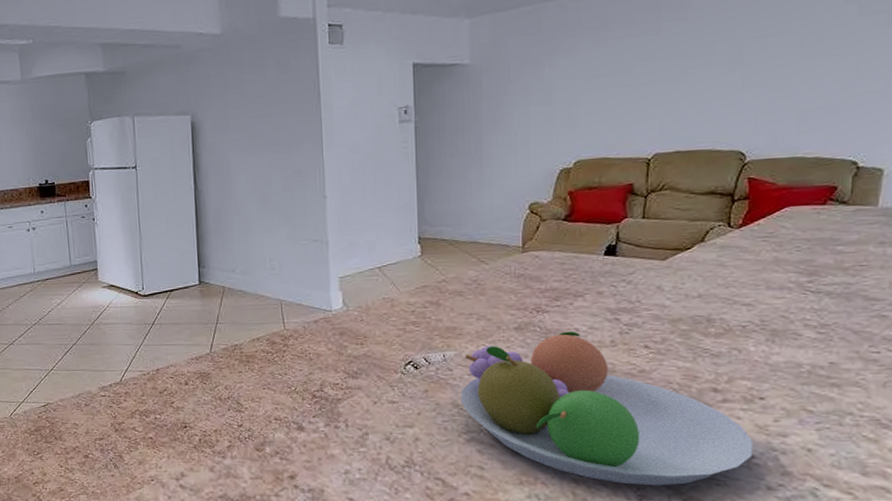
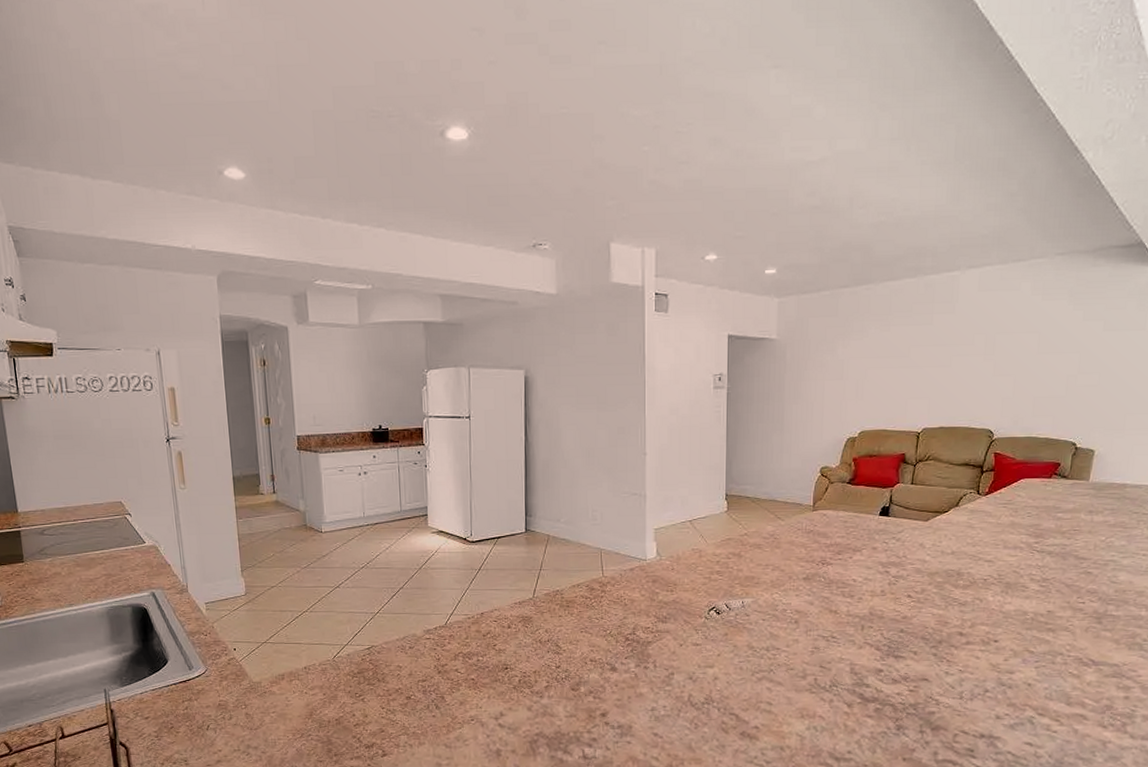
fruit bowl: present [460,331,754,486] -> none [754,581,988,717]

